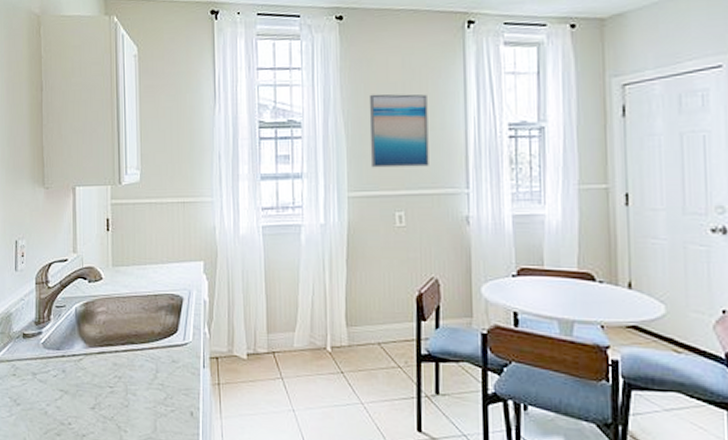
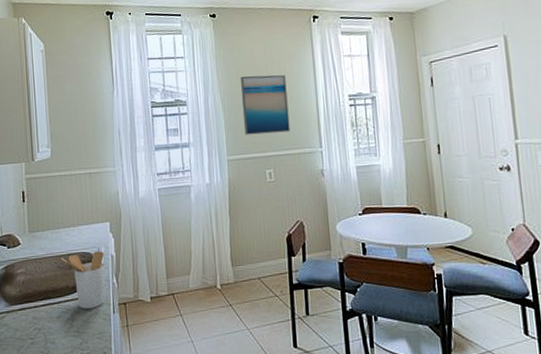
utensil holder: none [146,294,197,360] -> present [60,251,106,309]

